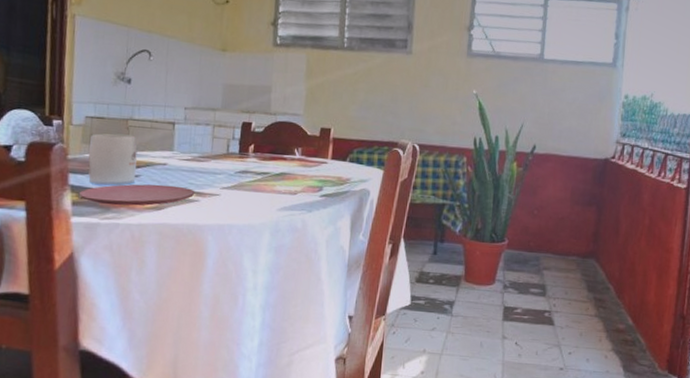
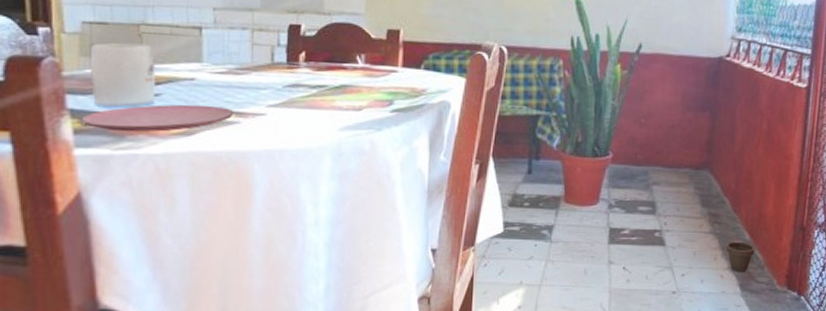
flower pot: none [610,325,638,354] -> present [725,241,755,271]

